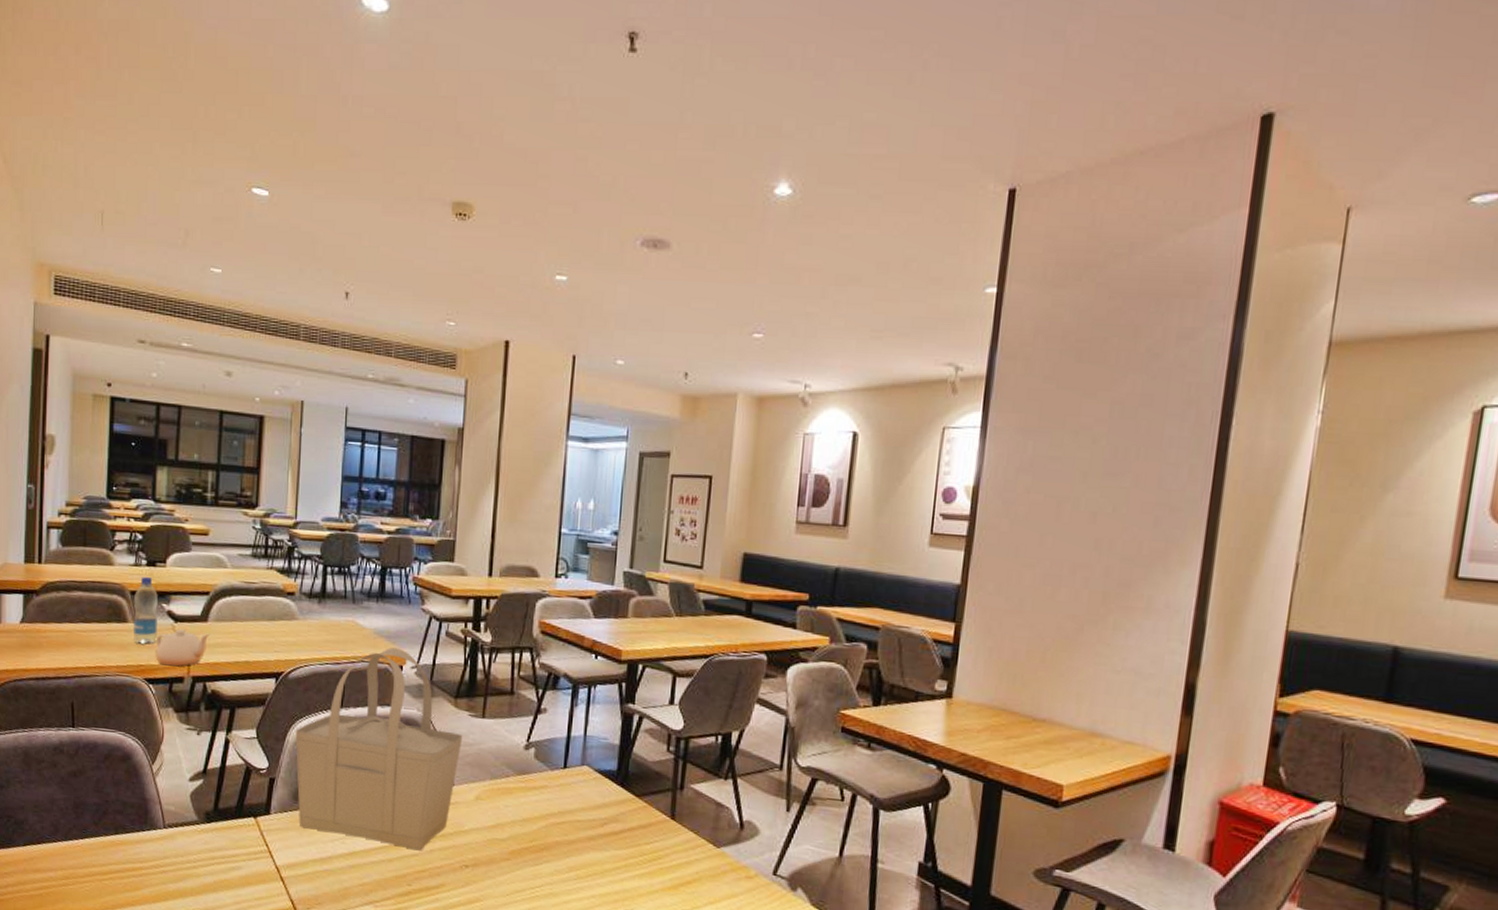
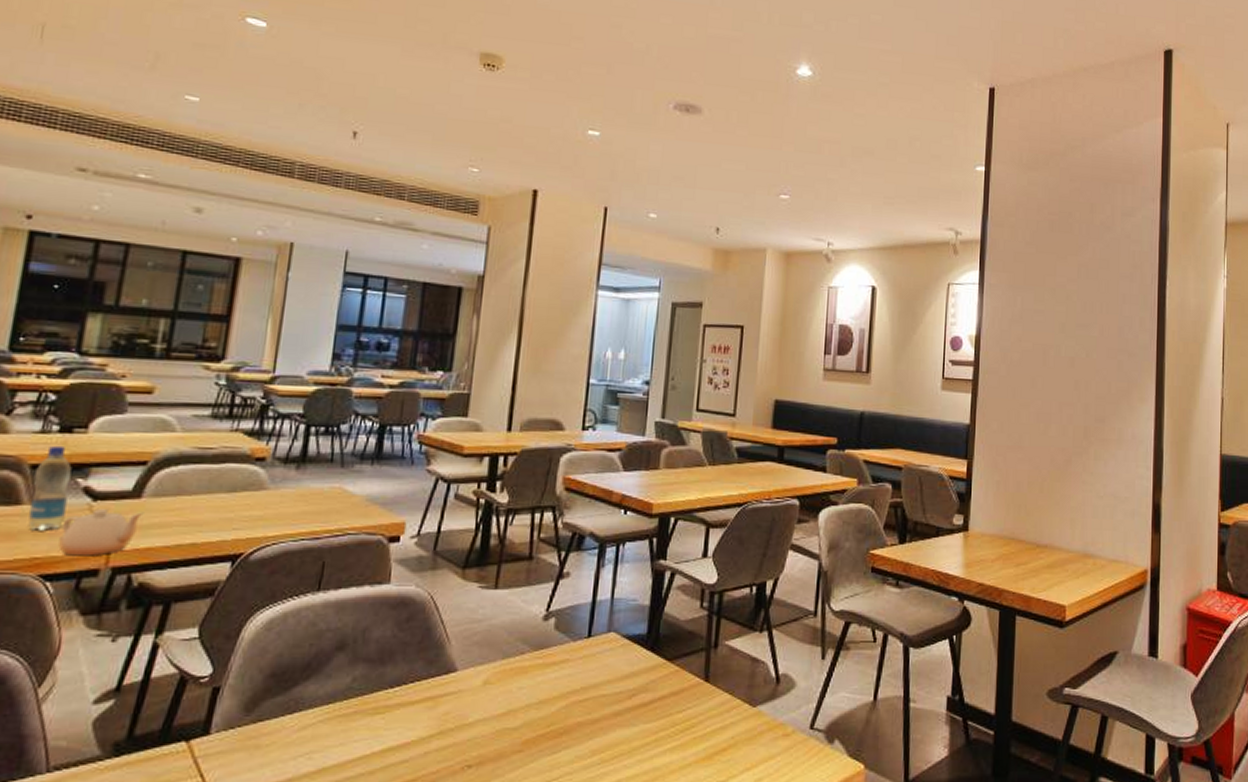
shopping bag: present [295,647,463,851] -> none [249,516,471,756]

